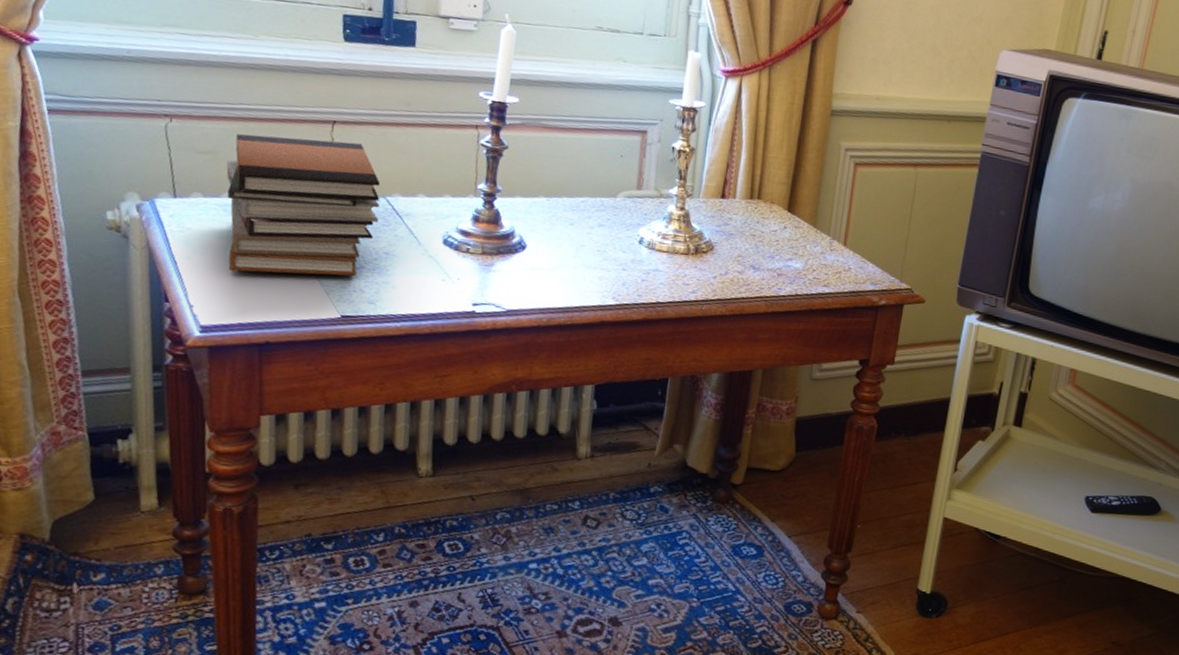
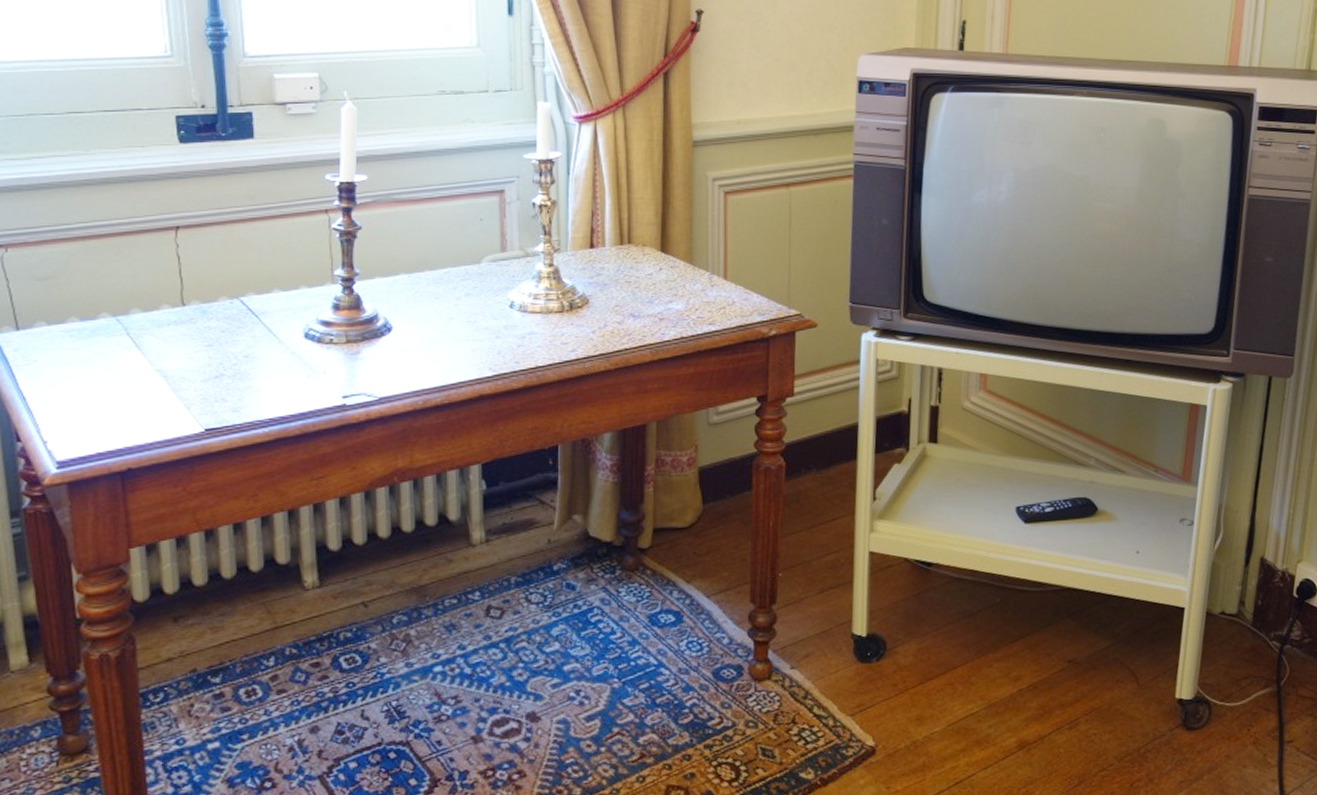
book stack: present [226,134,381,276] -> none [69,246,235,399]

